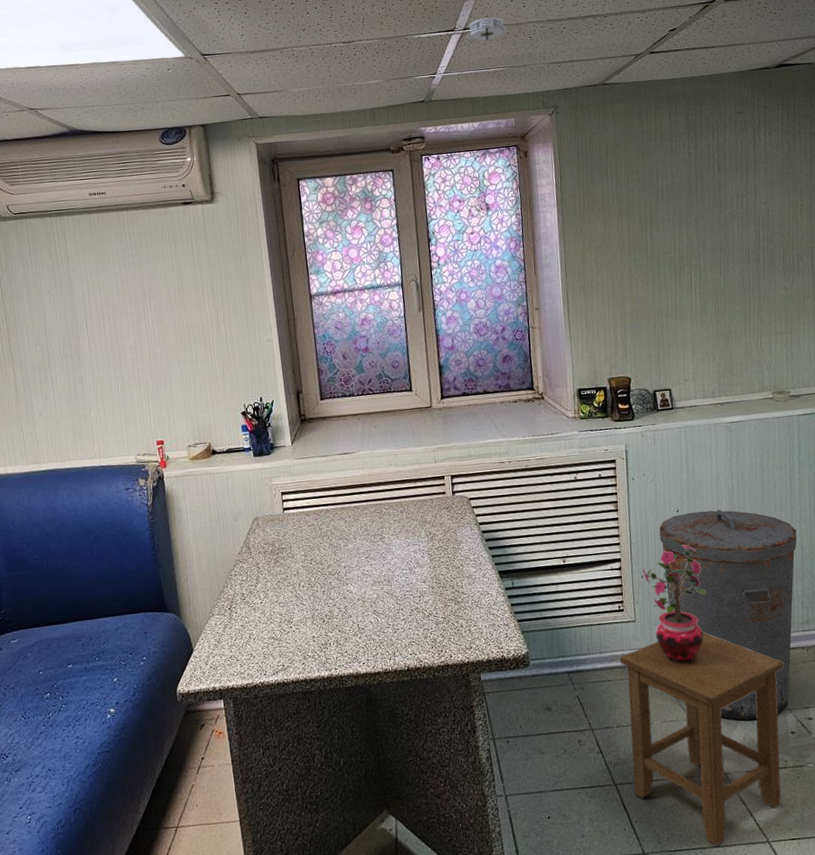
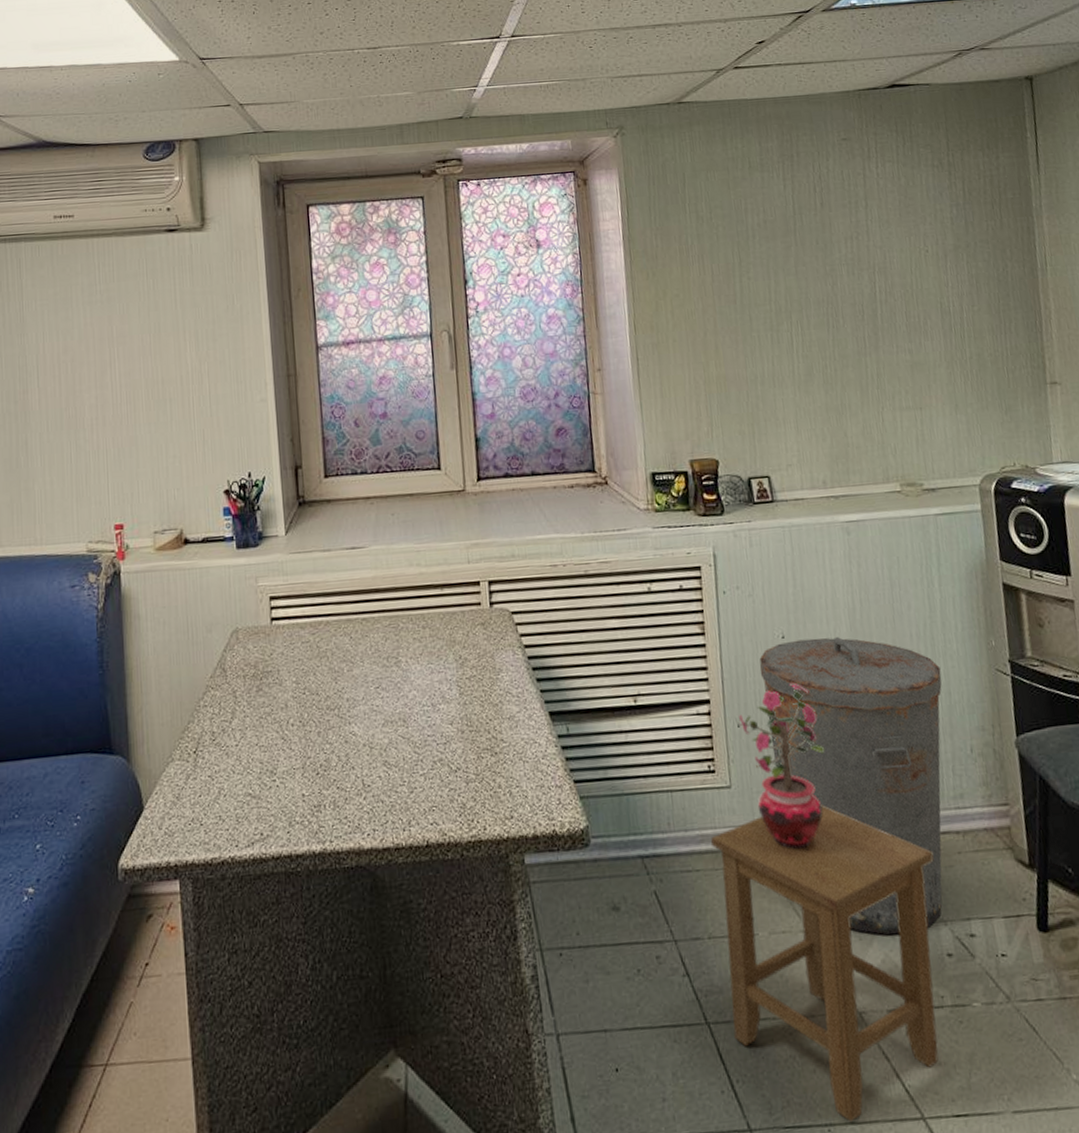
smoke detector: present [465,17,508,44] -> none [513,24,564,54]

